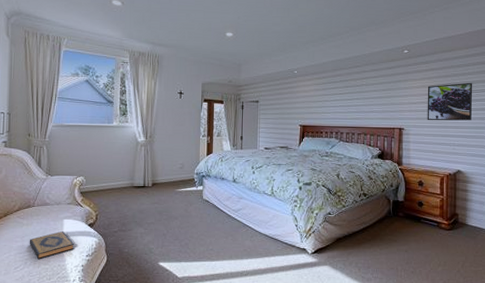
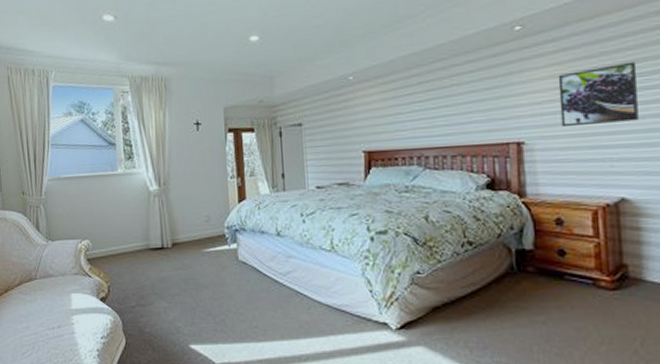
hardback book: present [29,231,74,260] -> none [34,308,86,343]

